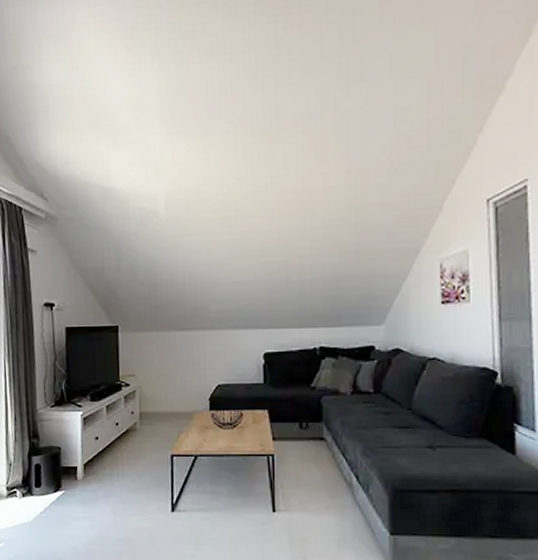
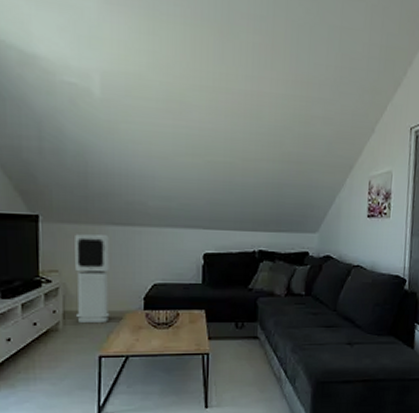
air purifier: none [148,339,179,423] -> present [75,233,110,322]

